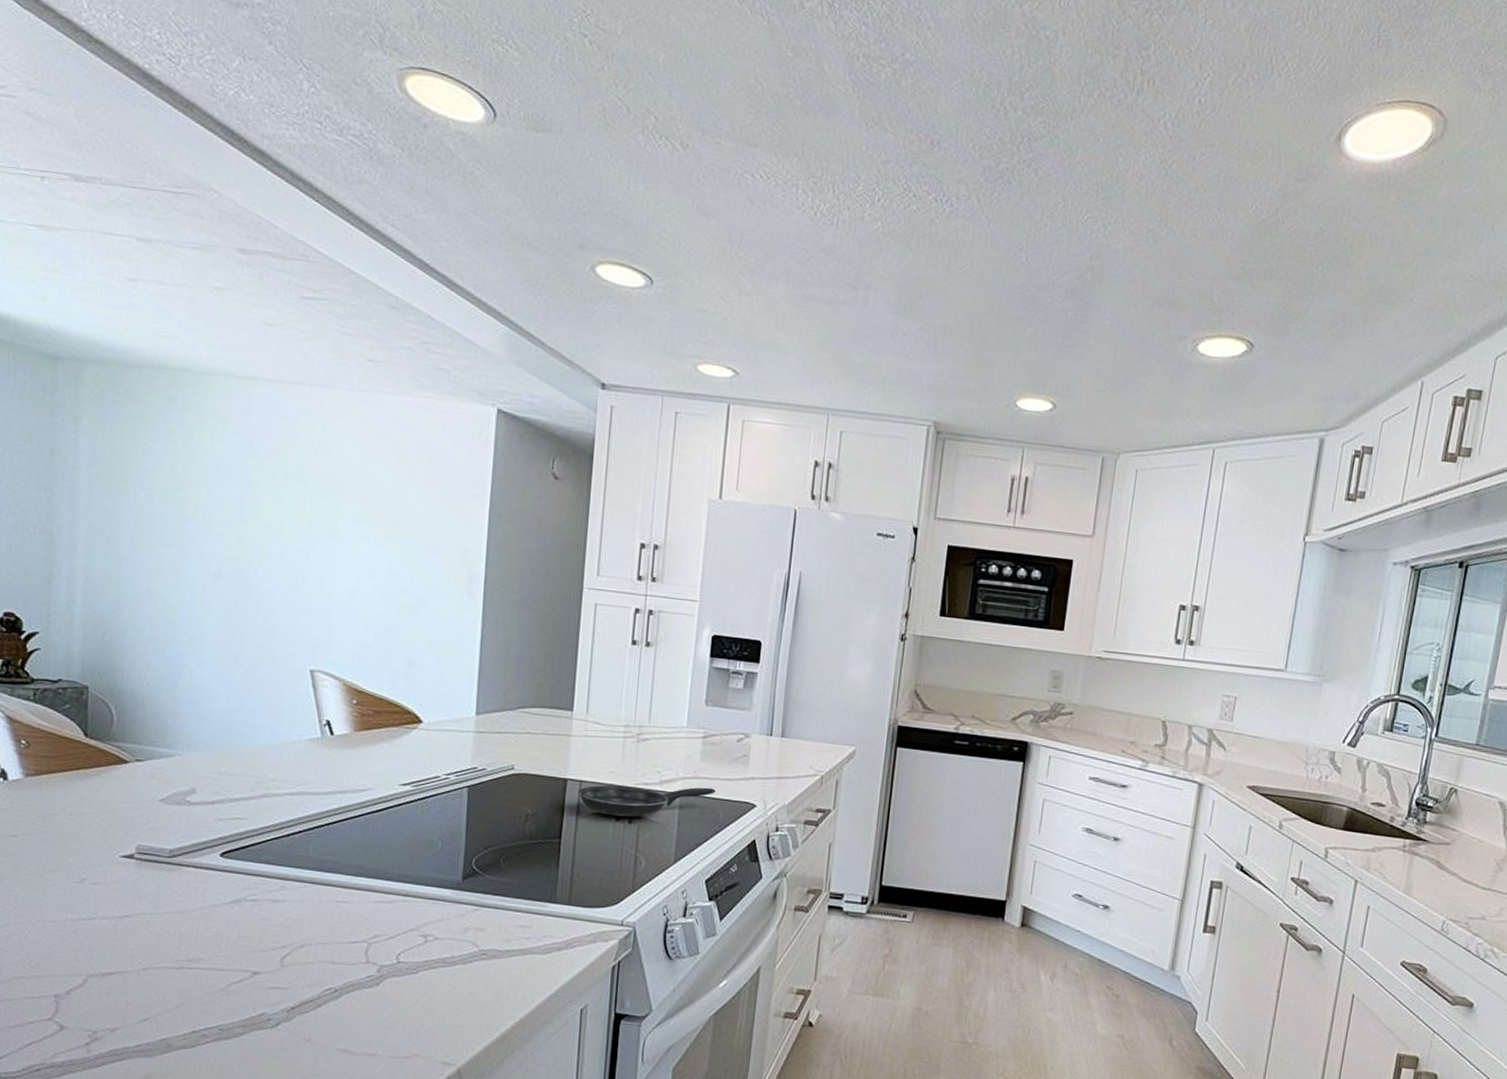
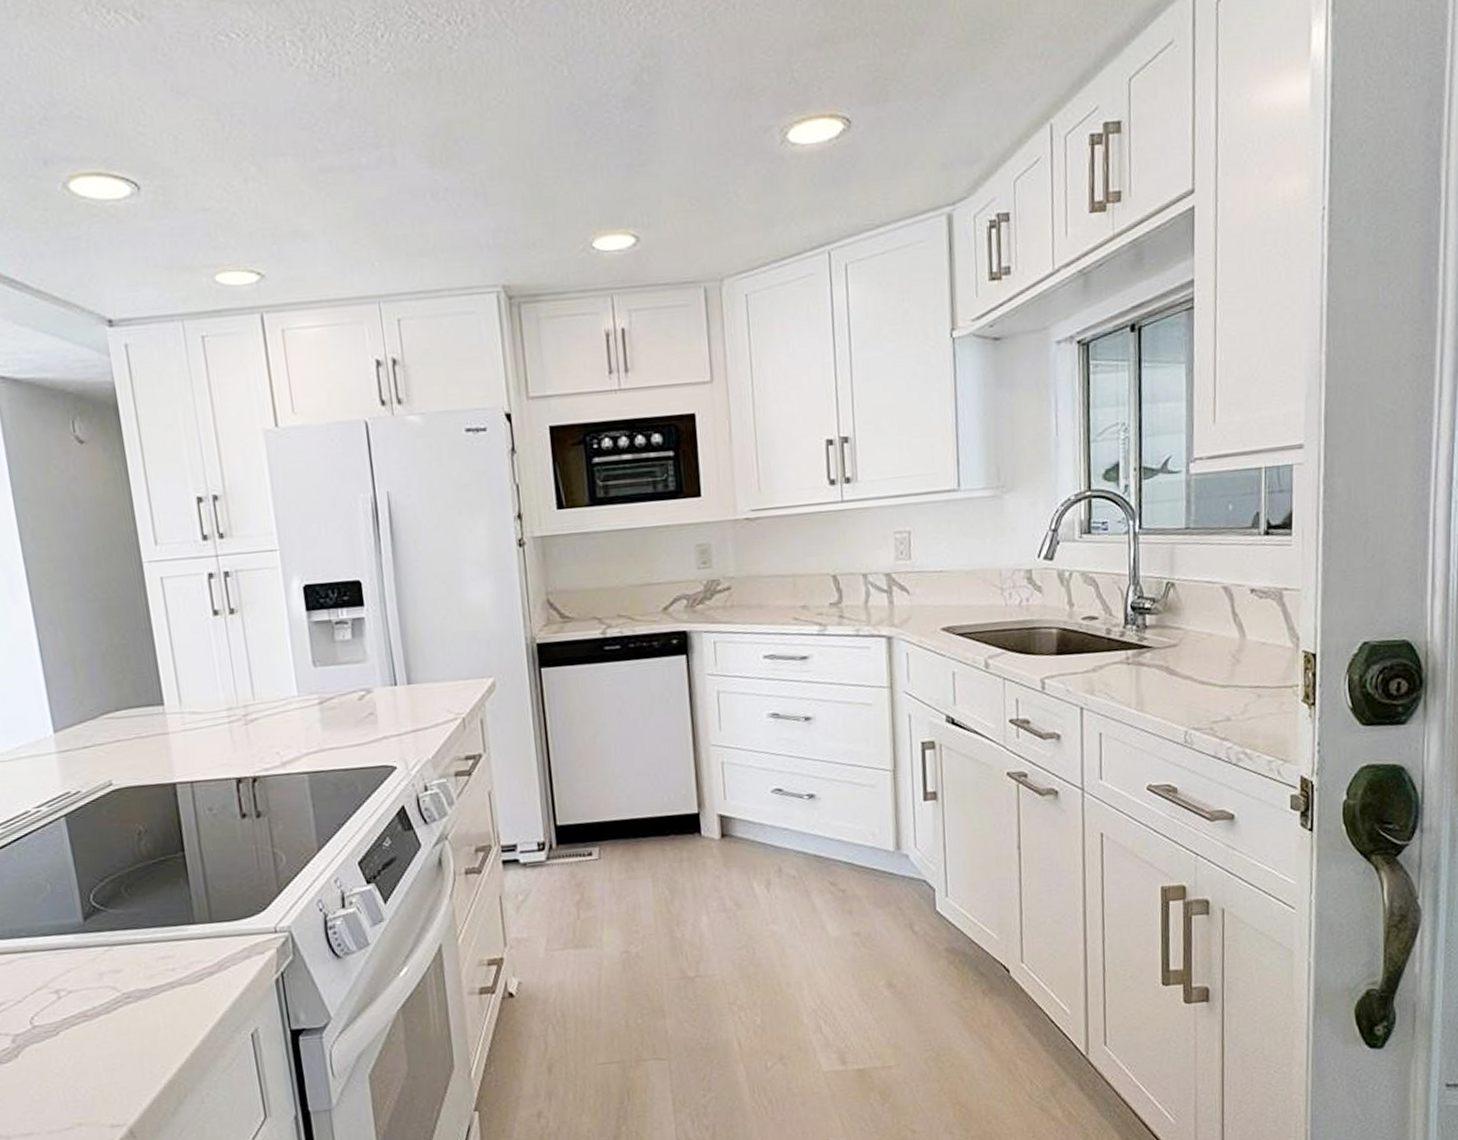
frying pan: present [578,785,716,818] -> none [191,758,347,815]

